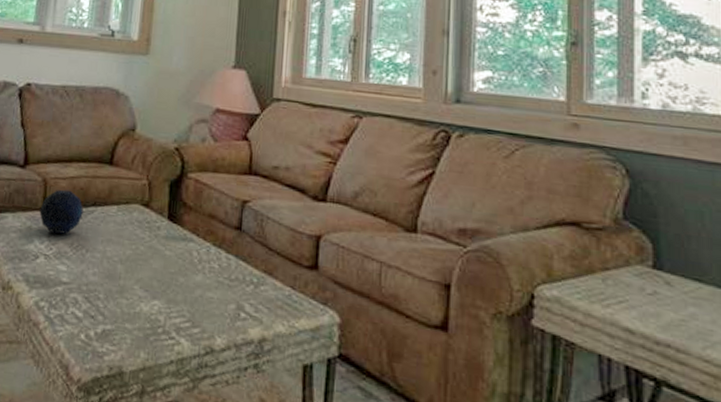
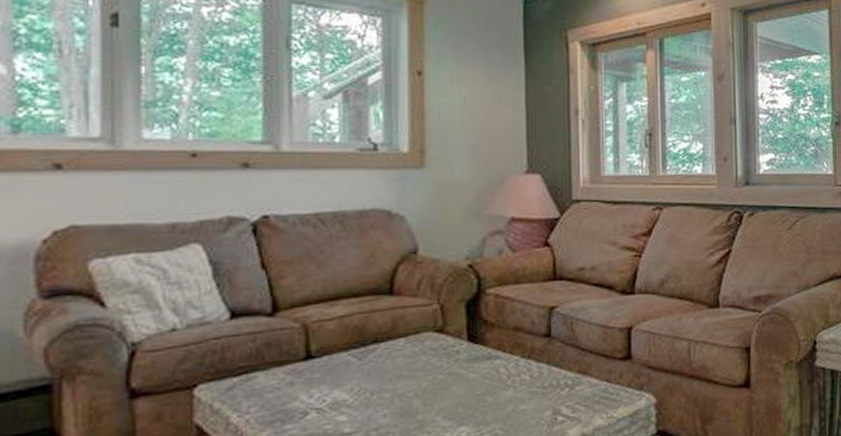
decorative orb: present [39,189,83,235] -> none [302,331,362,384]

